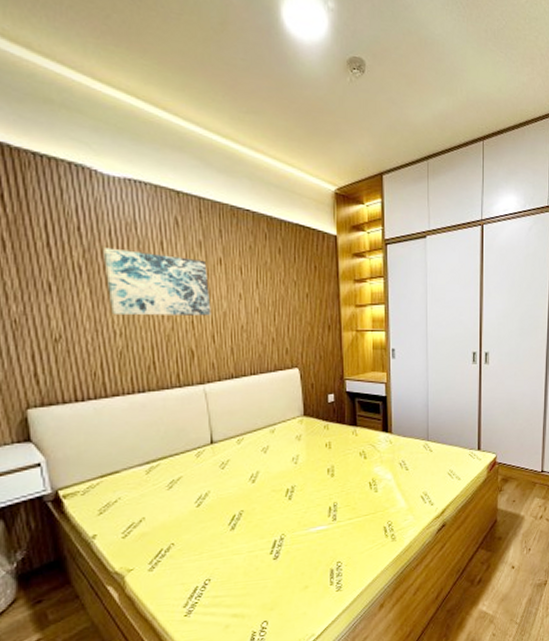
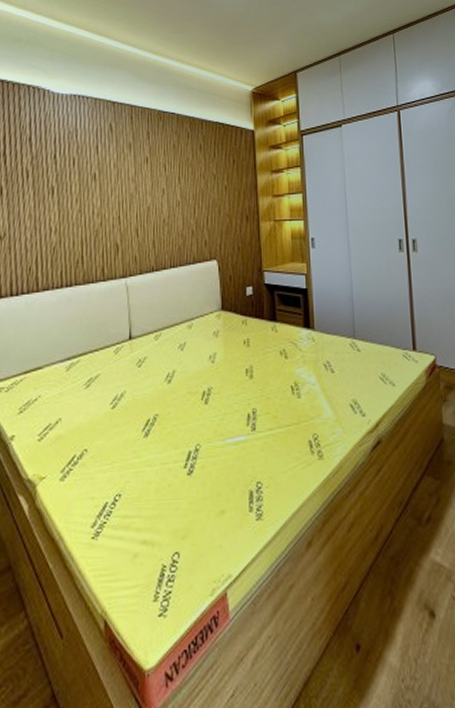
wall art: present [103,247,211,316] -> none [47,154,137,214]

